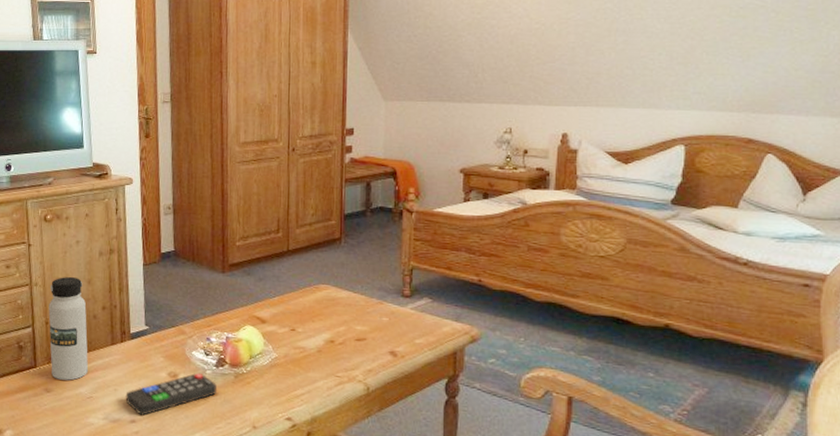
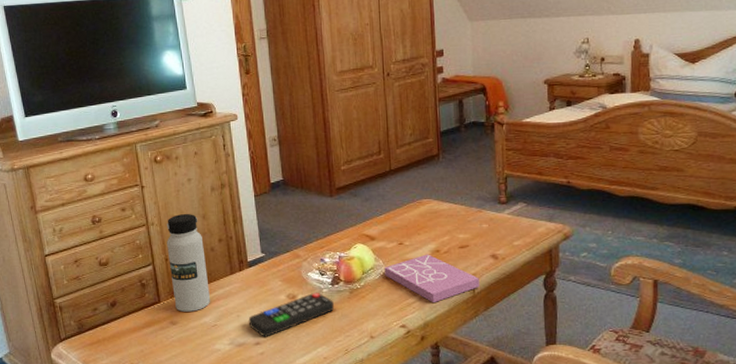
book: none [273,343,375,397] -> present [384,254,480,302]

